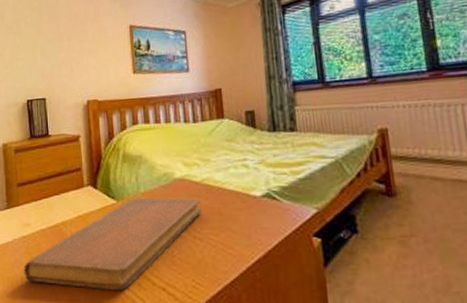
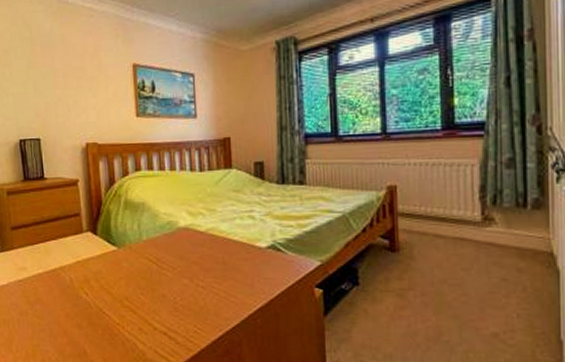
notebook: present [24,197,202,291] -> none [20,245,206,335]

